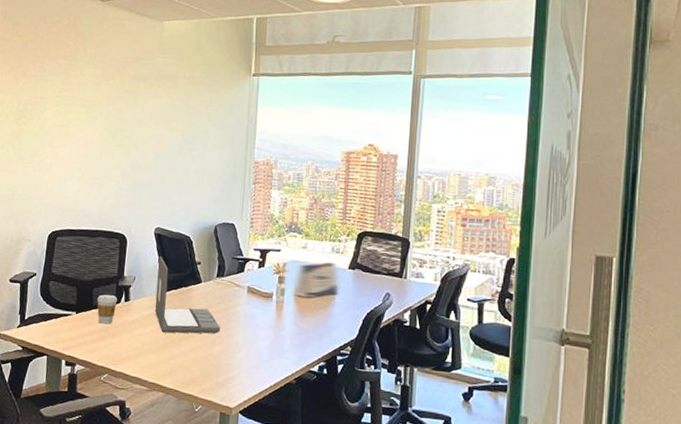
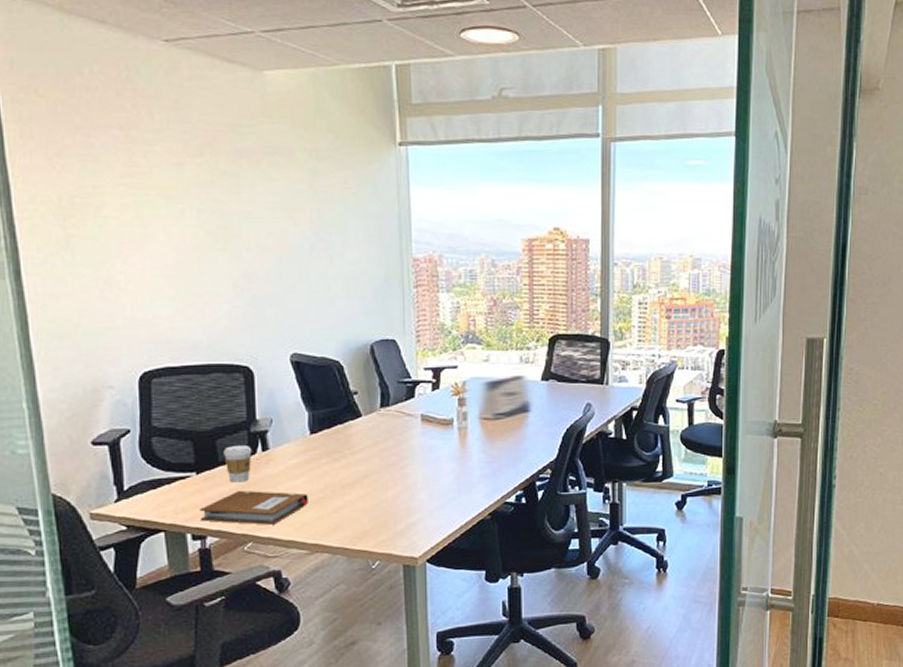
notebook: none [73,331,154,362] -> present [199,491,308,525]
laptop: present [154,255,221,334] -> none [300,389,392,483]

